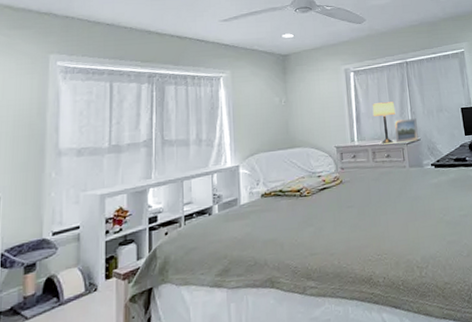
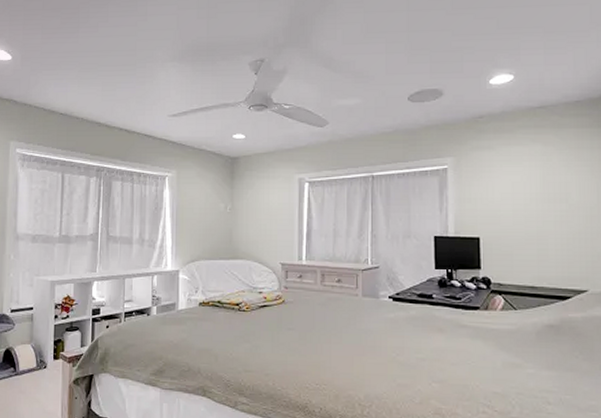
table lamp: present [372,101,396,144] -> none [326,220,353,266]
picture frame: present [394,118,419,143] -> none [349,242,377,268]

